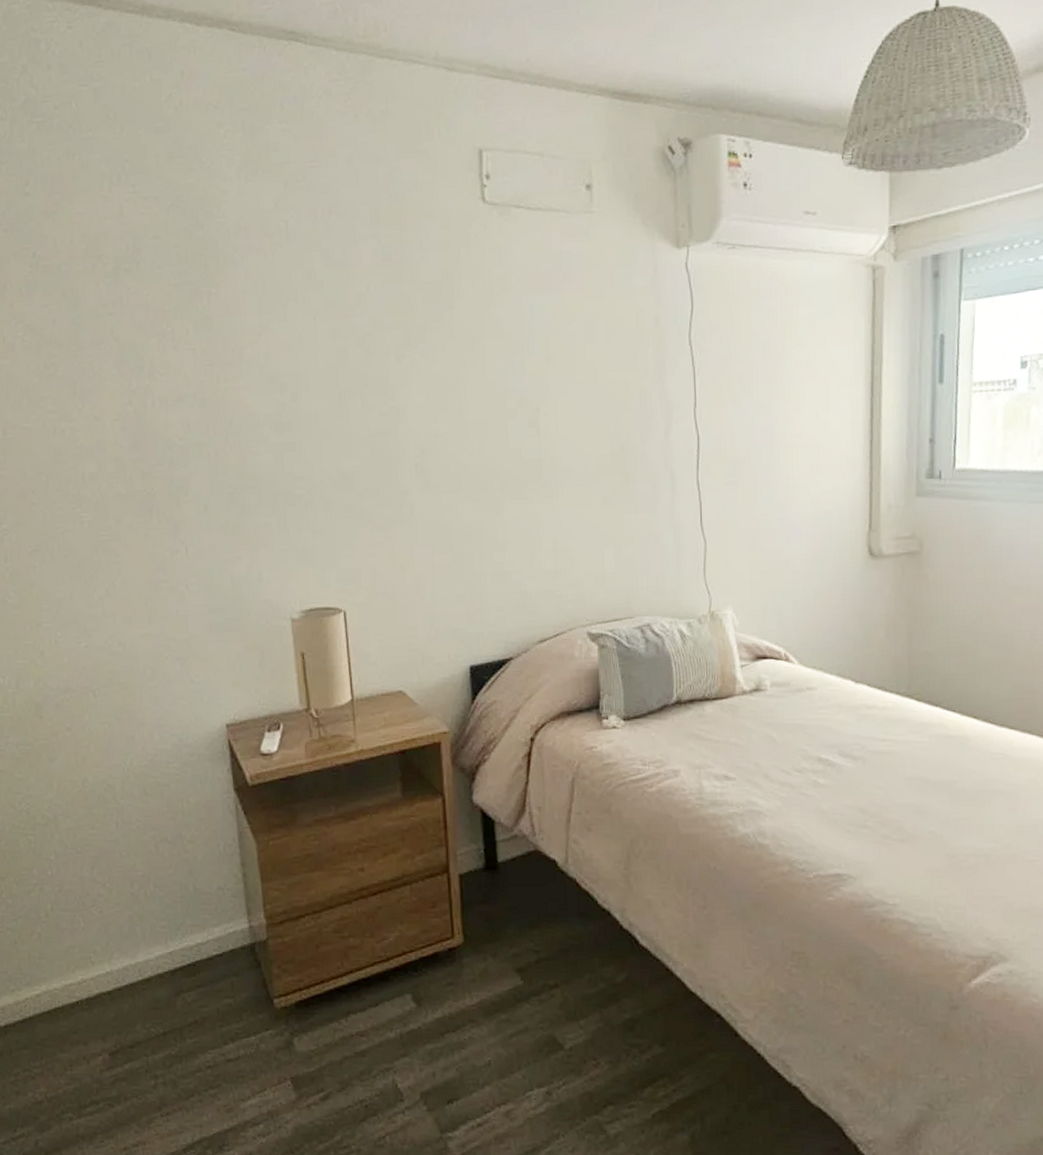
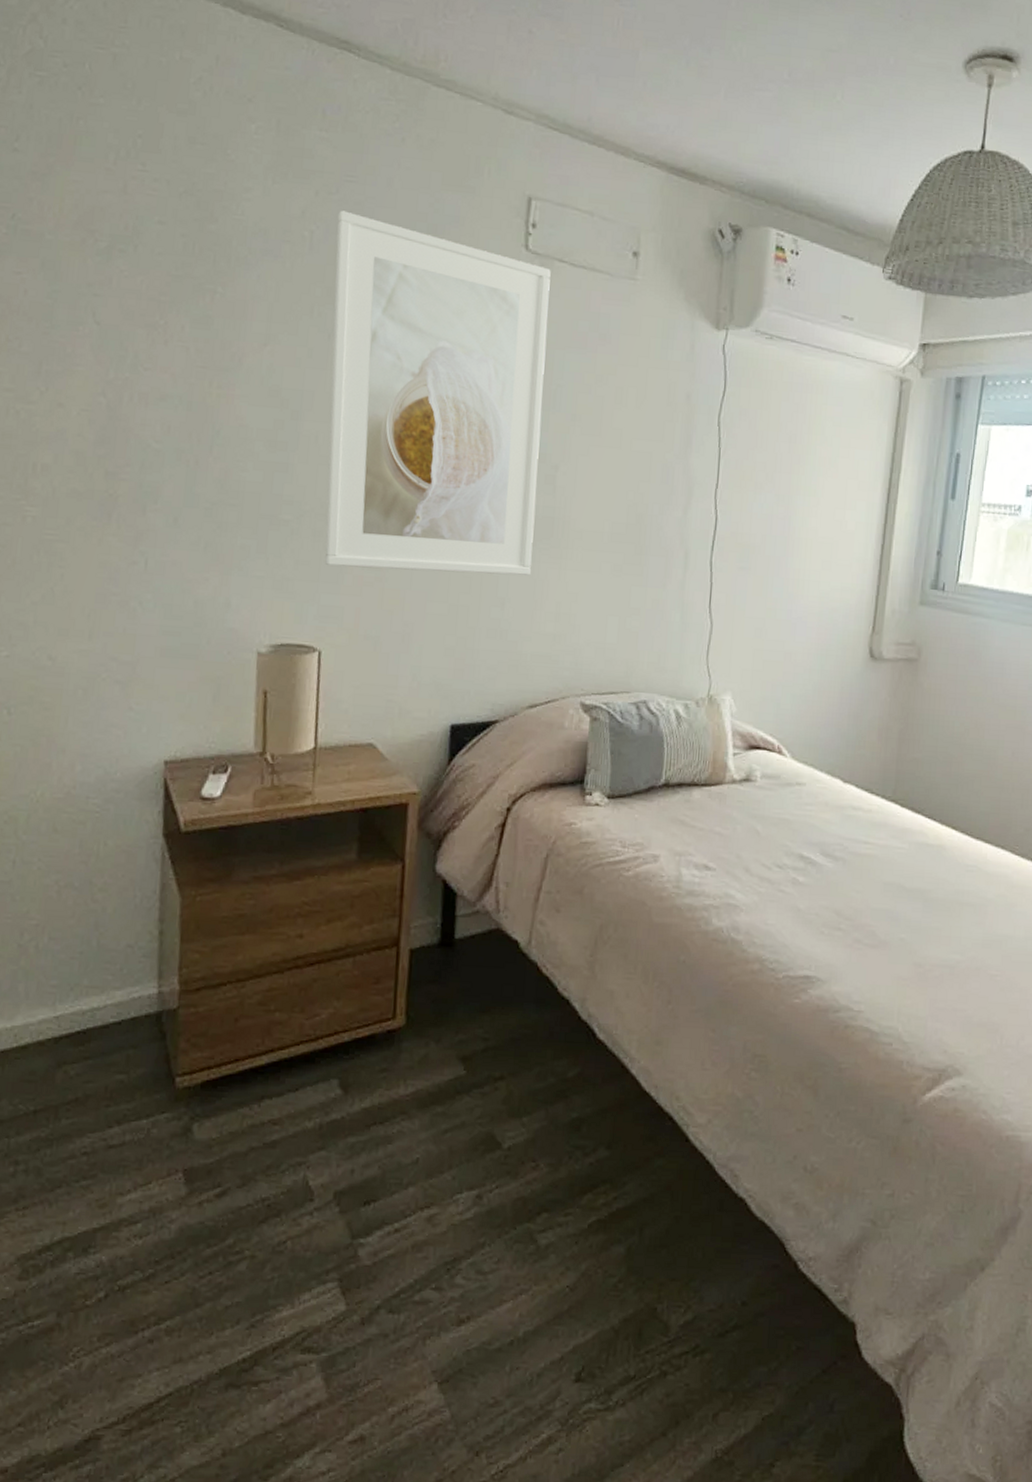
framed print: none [307,196,525,532] -> present [325,210,551,576]

